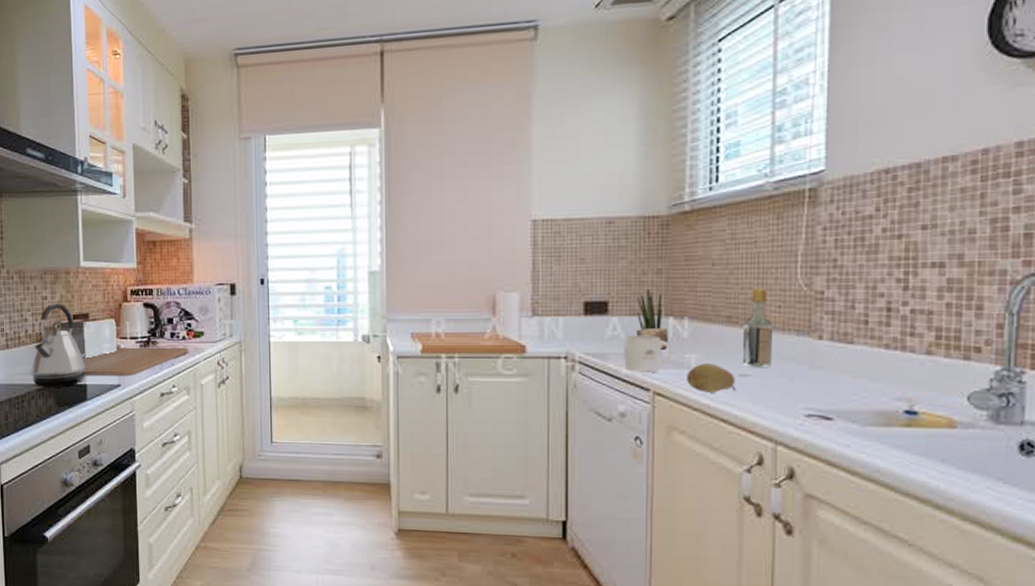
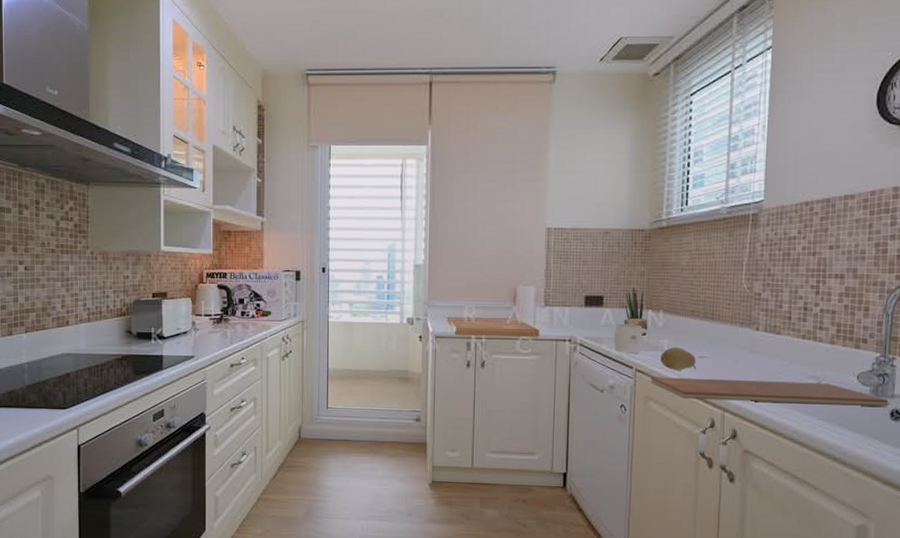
kettle: present [30,303,88,388] -> none [110,282,164,358]
chopping board: present [83,347,189,377] -> none [160,323,257,349]
chopping board: none [673,401,1018,437] -> present [650,377,890,407]
bottle: present [742,289,772,368] -> none [701,290,724,352]

